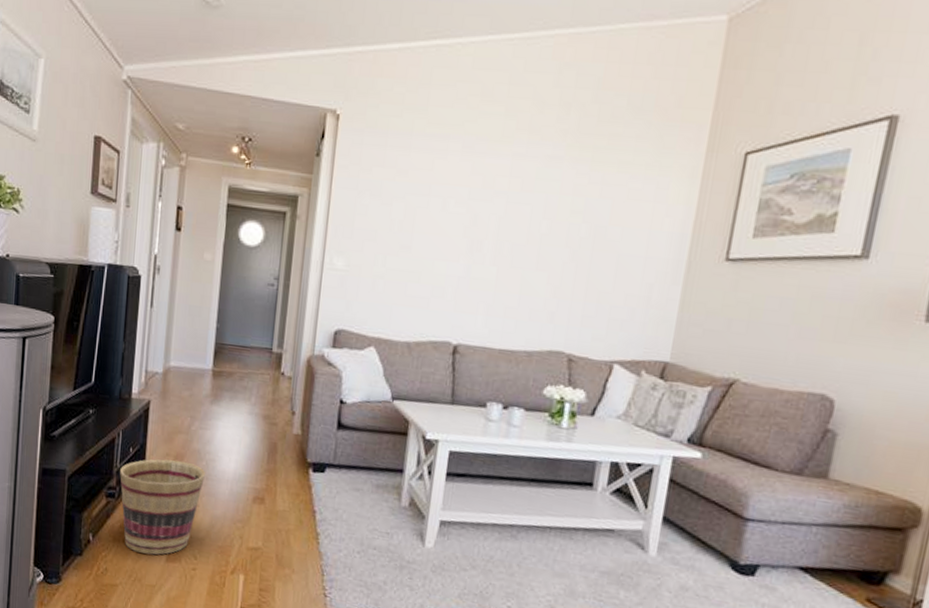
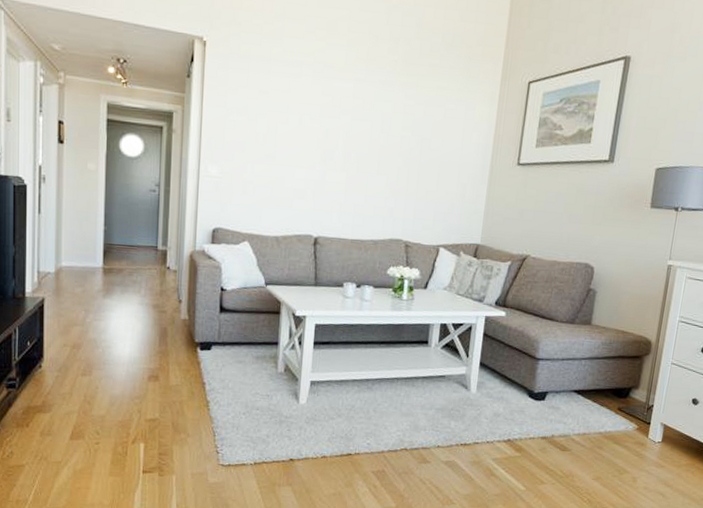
basket: present [120,459,205,555] -> none [19,349,102,435]

